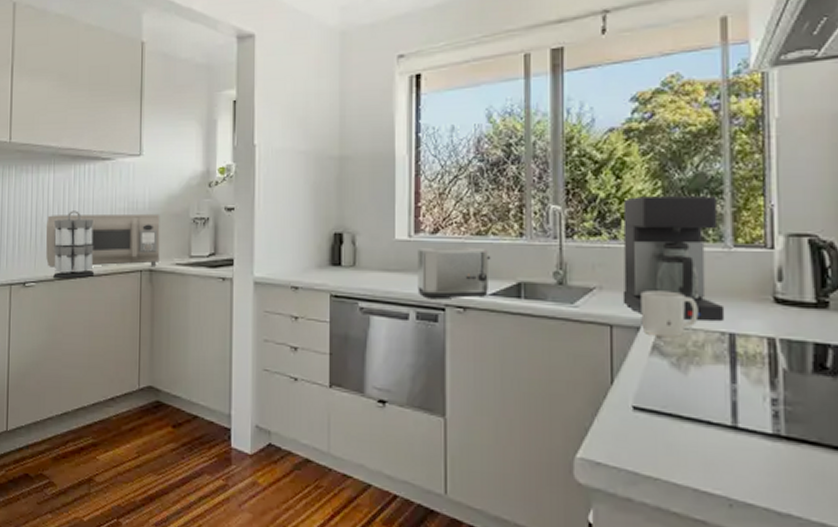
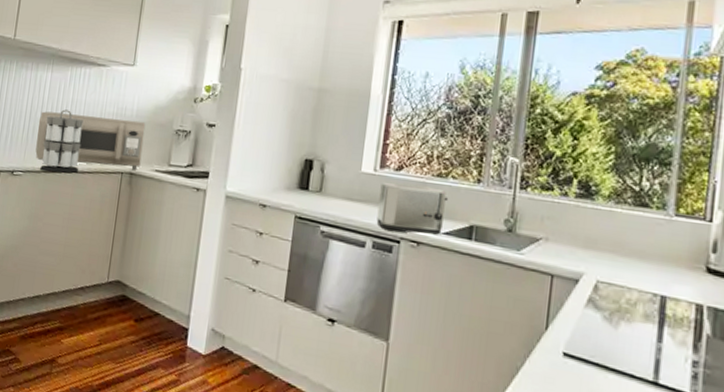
coffee maker: present [622,196,725,322] -> none [565,158,665,285]
mug: present [641,290,699,339] -> none [580,246,636,294]

